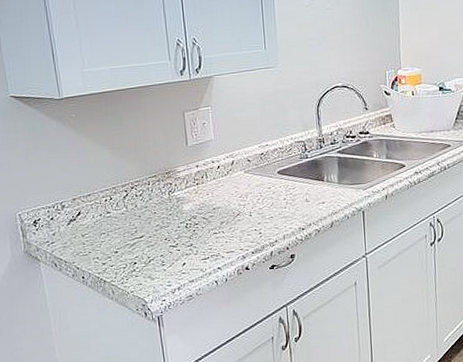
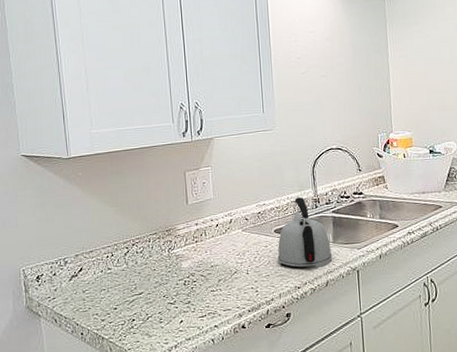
kettle: none [281,137,337,210] -> present [277,197,332,268]

